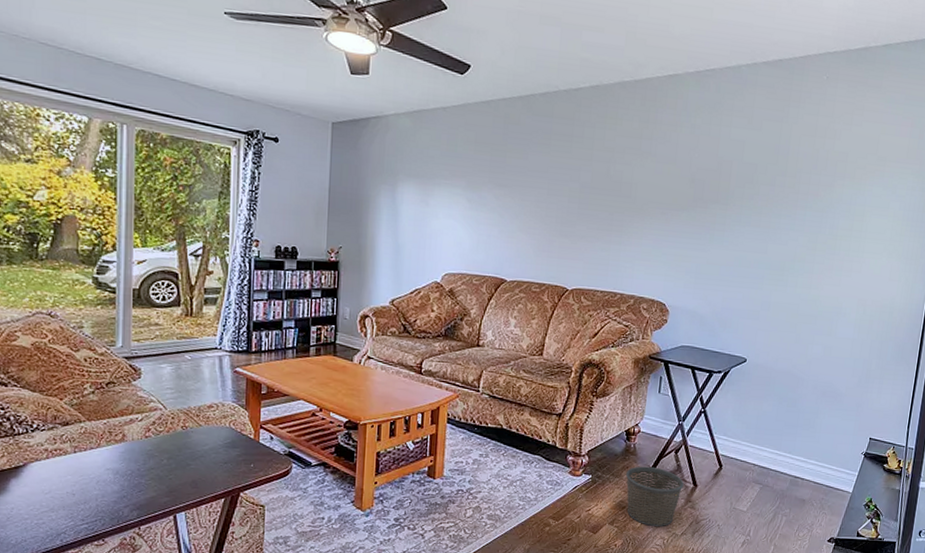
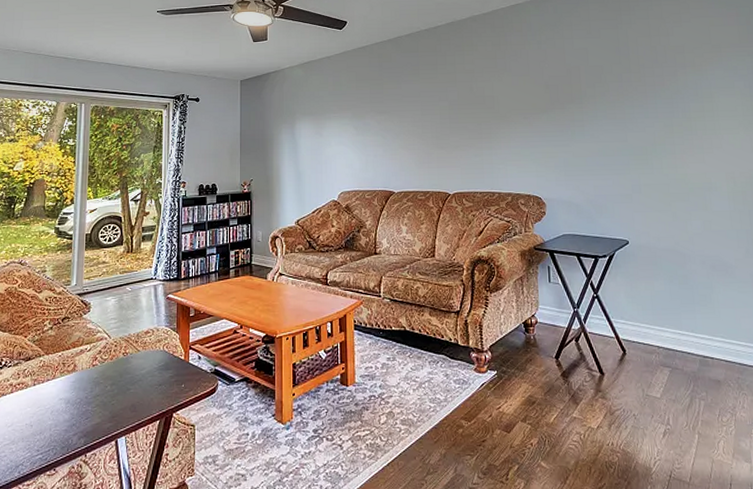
basket: present [625,466,684,527] -> none [529,357,591,422]

